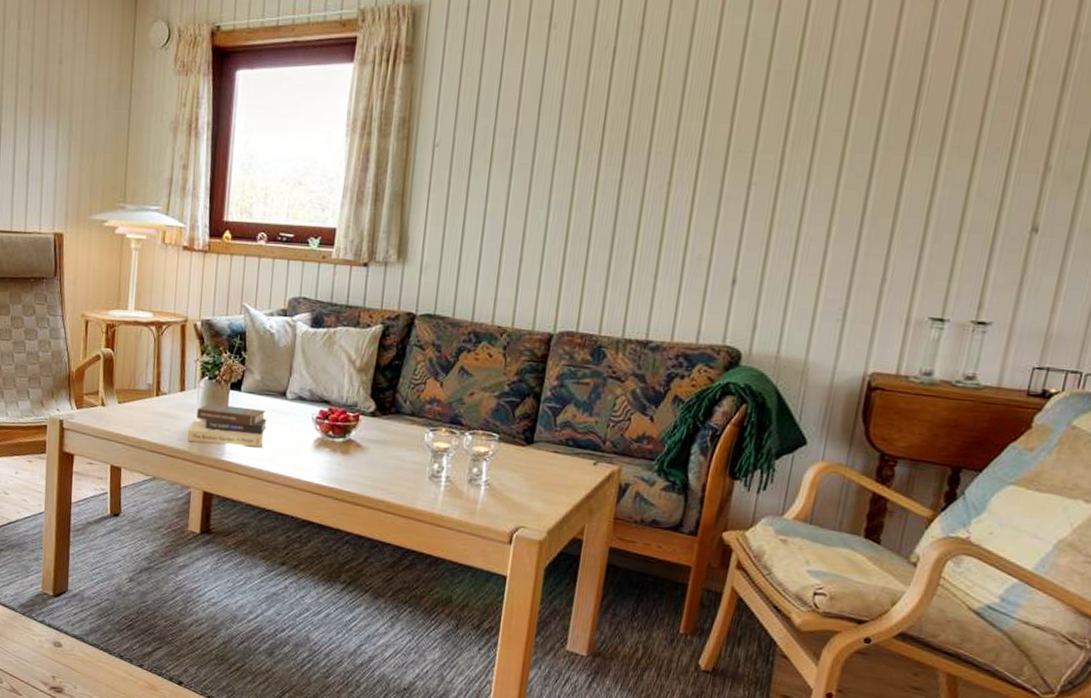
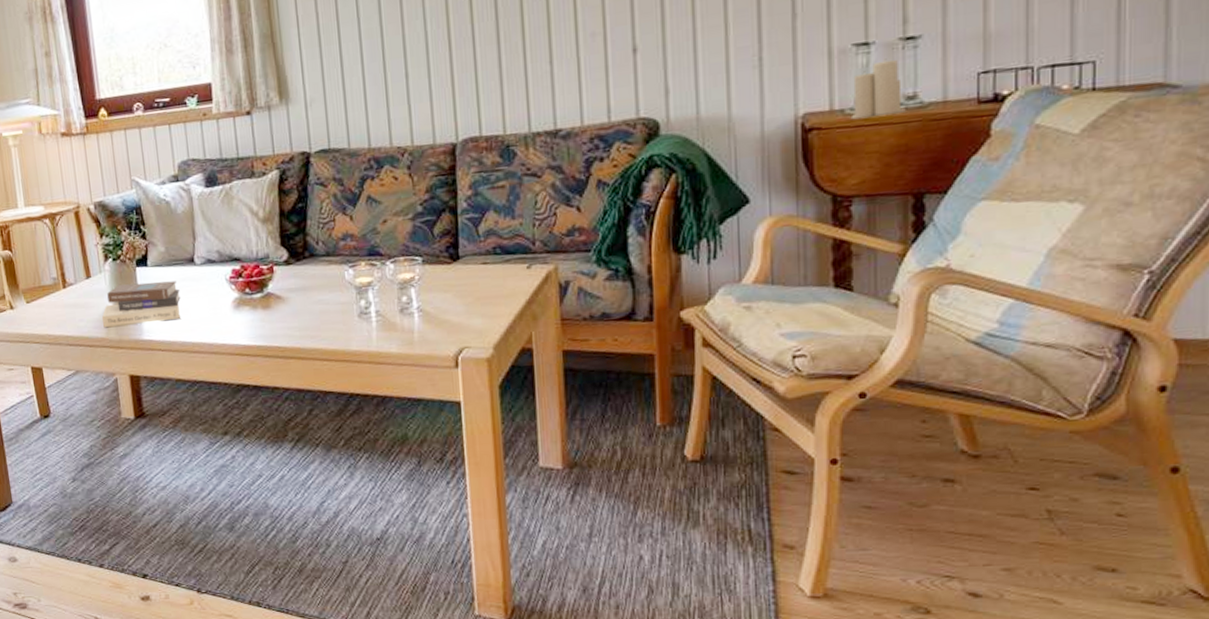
candle: none [912,337,966,390] -> present [850,58,906,120]

